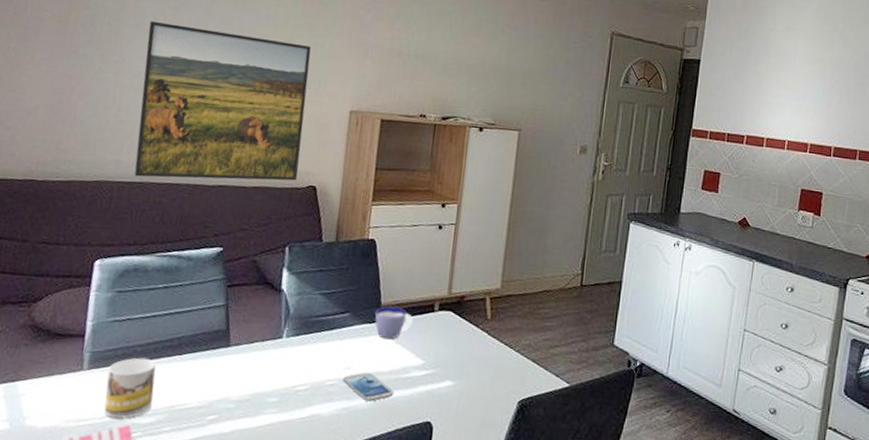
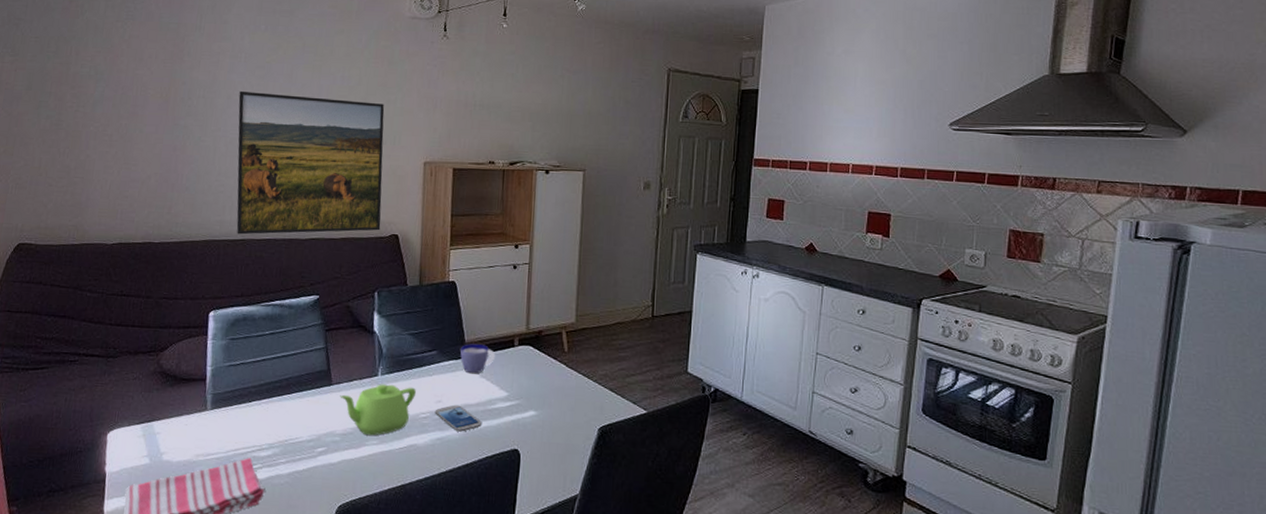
mug: present [103,357,156,419] -> none [227,397,270,452]
teapot: none [238,347,324,404] -> present [340,384,416,436]

